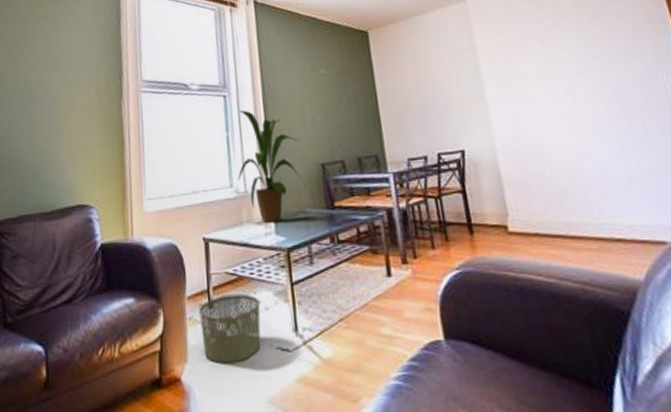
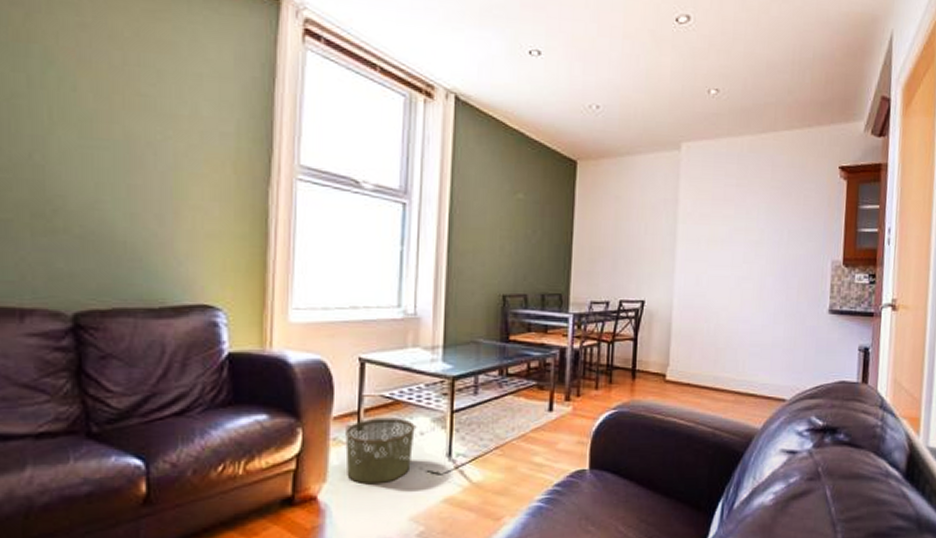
house plant: present [238,110,306,223] -> none [408,223,484,349]

